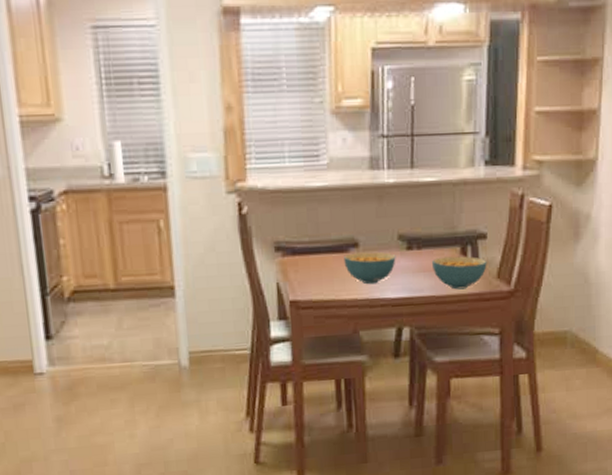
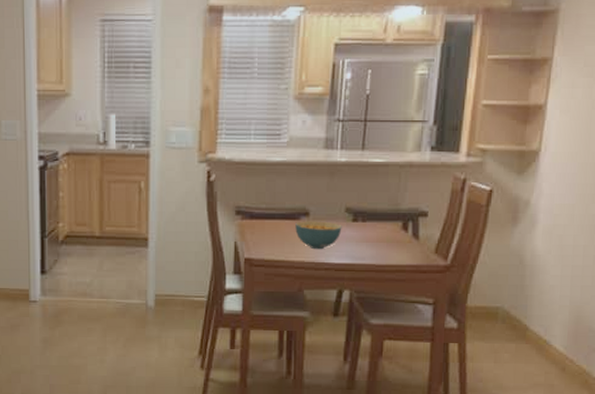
cereal bowl: present [432,256,487,290] -> none [375,230,426,261]

